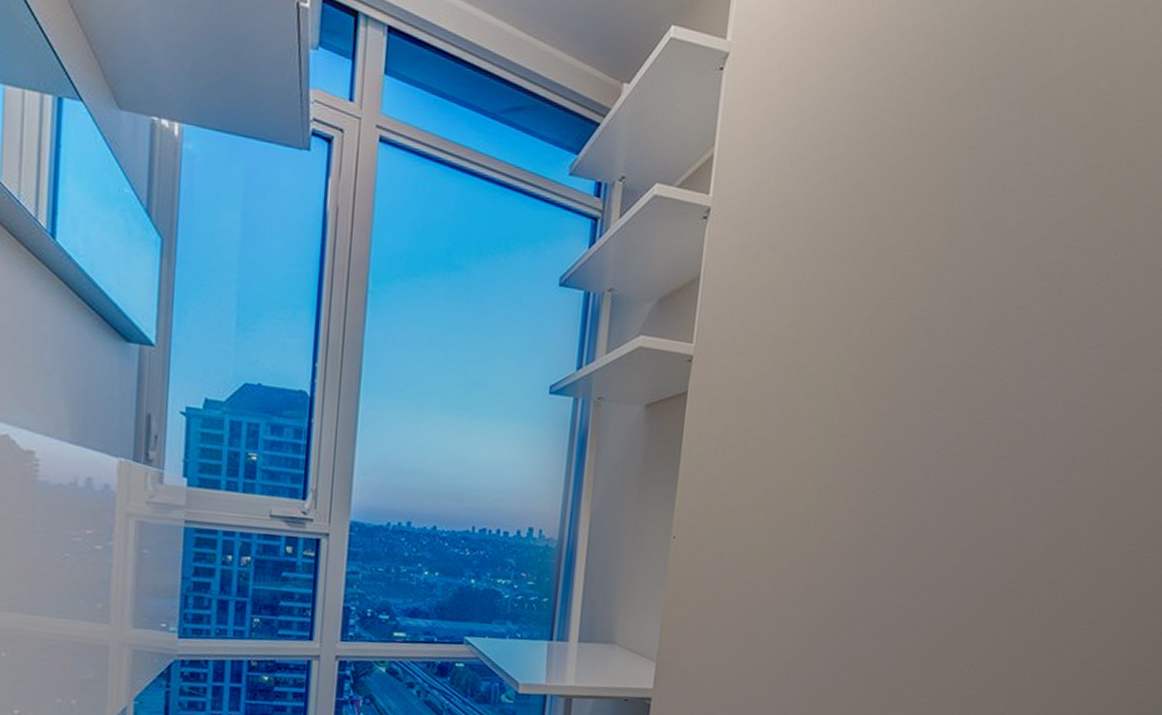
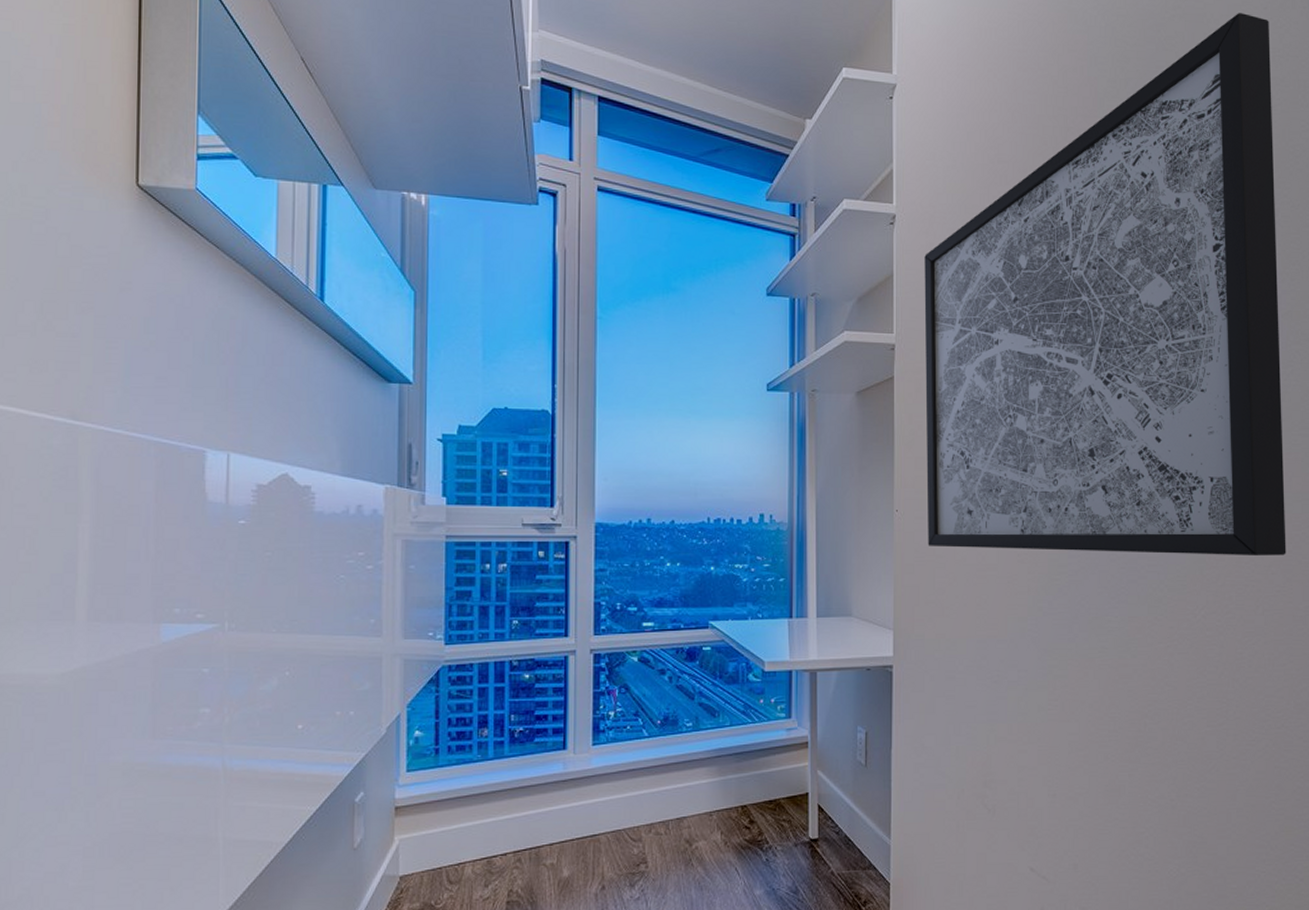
wall art: none [702,14,1147,619] -> present [924,13,1286,555]

